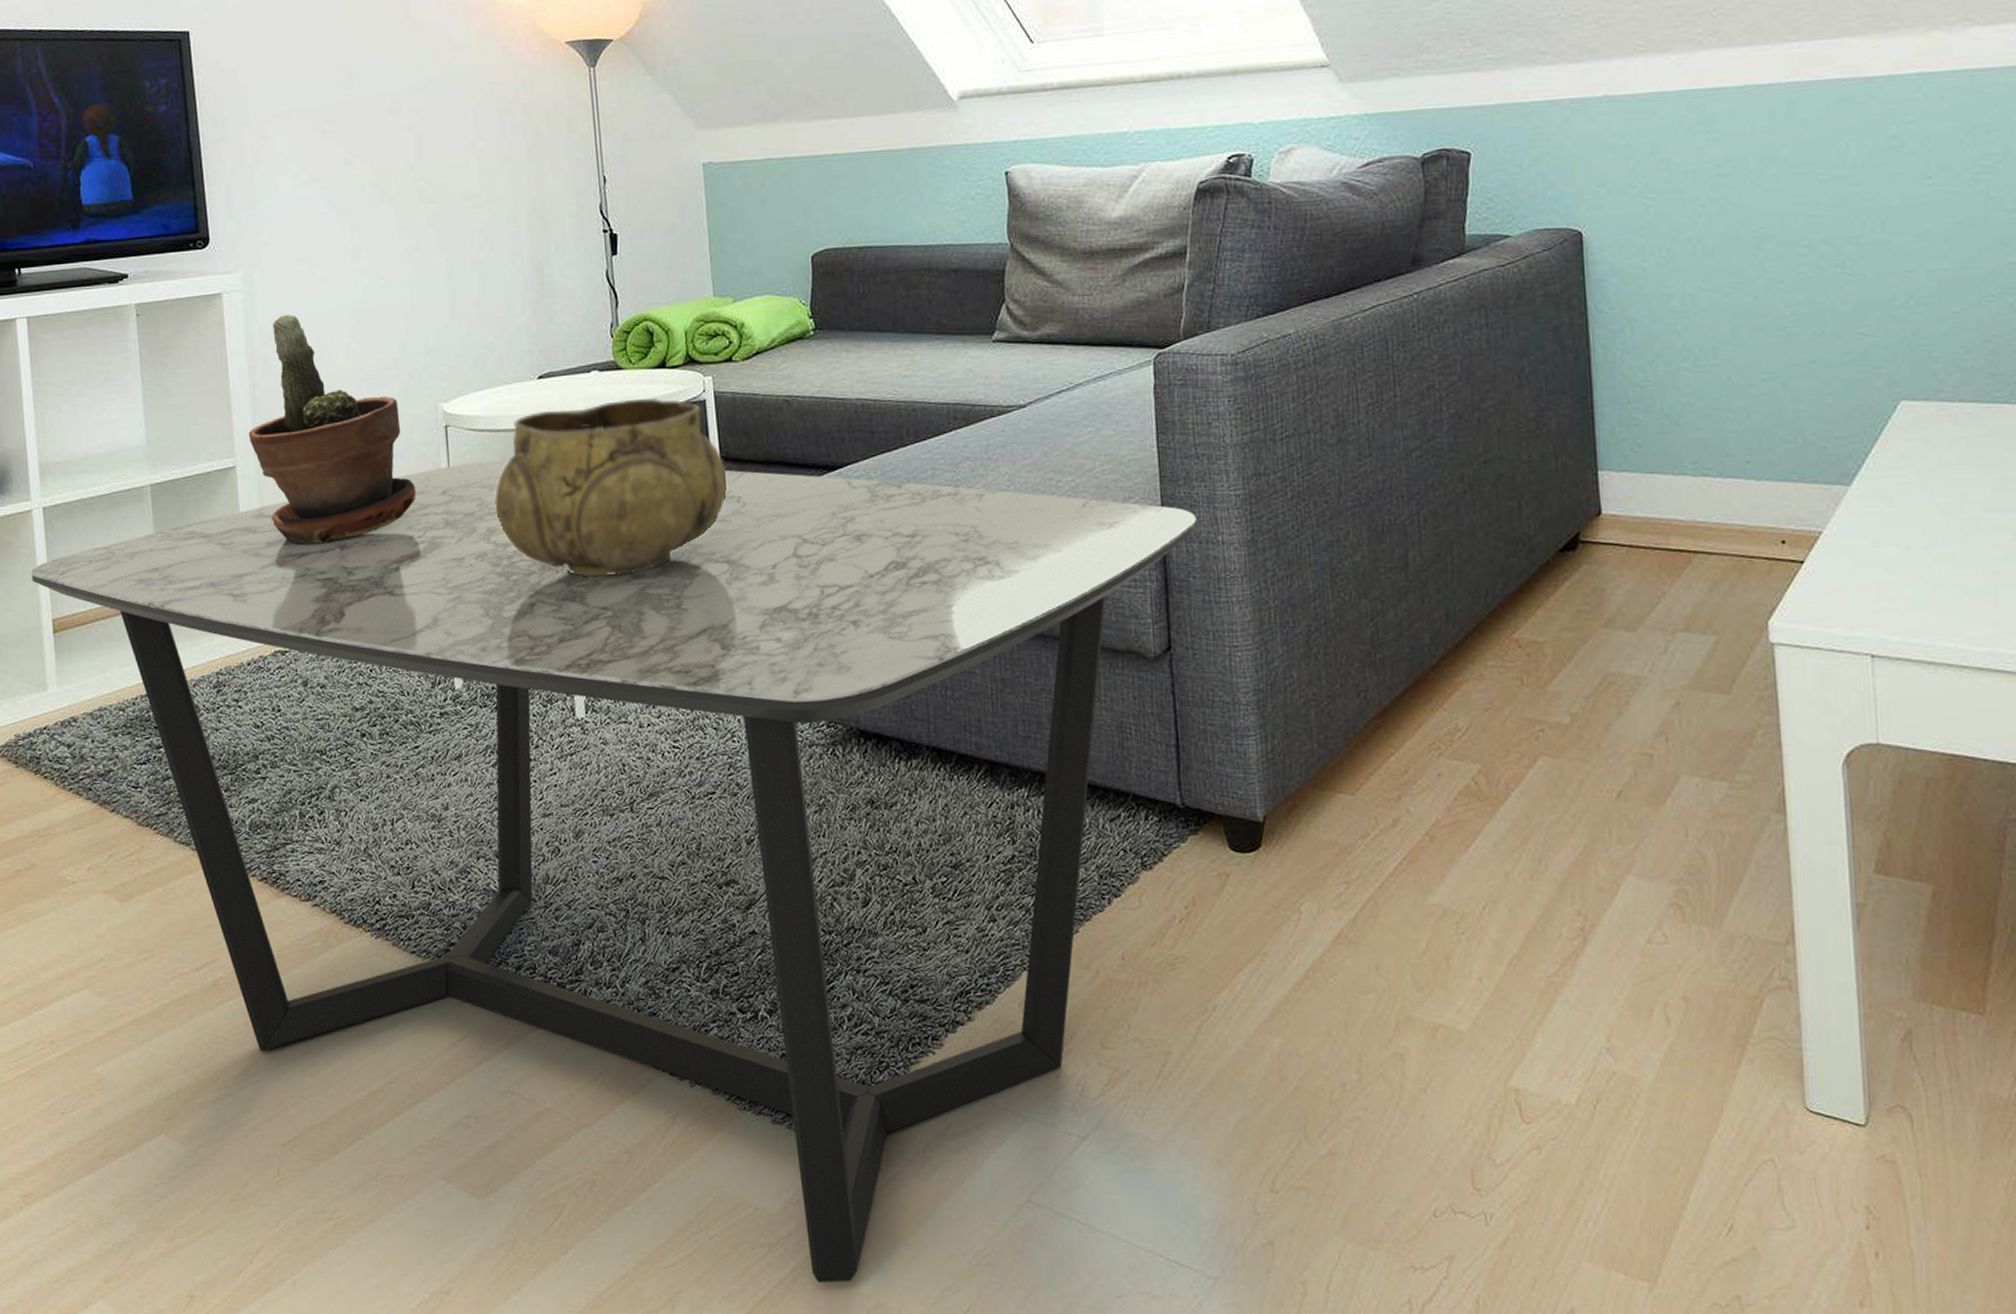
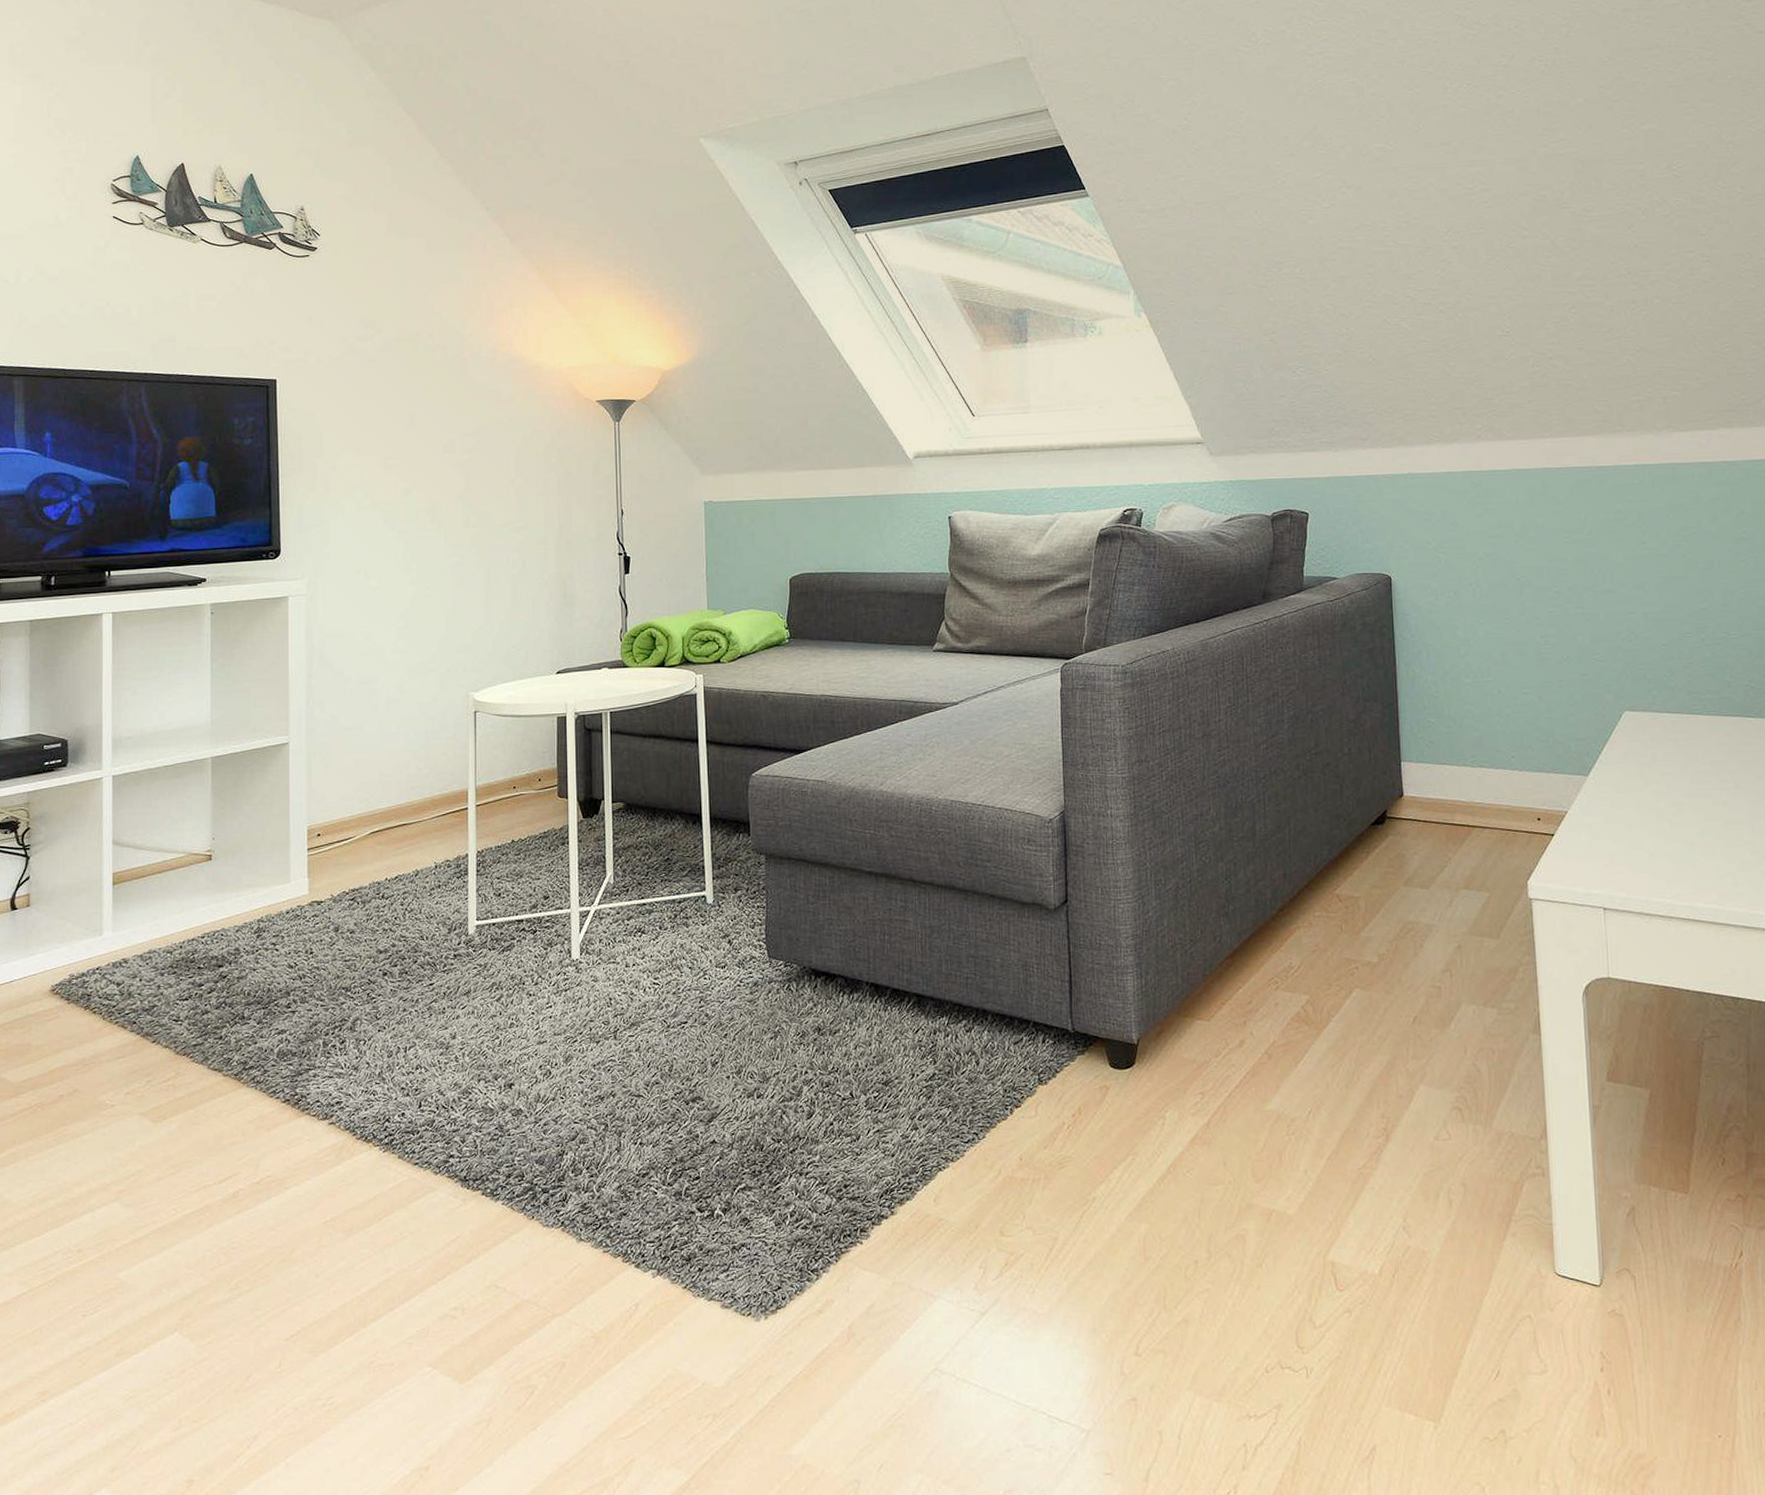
coffee table: present [31,460,1197,1283] -> none [97,741,1091,1447]
potted plant: present [248,315,417,545] -> none [302,616,446,810]
decorative bowl: present [494,397,727,576] -> none [513,691,711,839]

